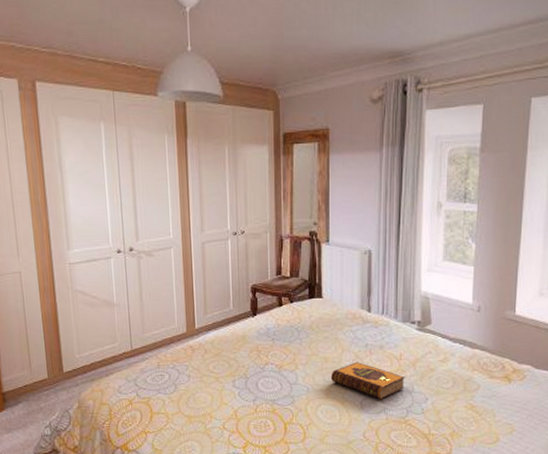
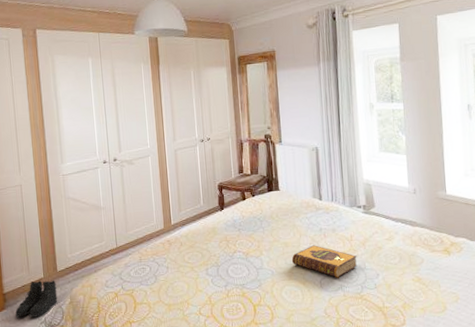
boots: none [16,381,64,421] -> present [15,280,58,318]

